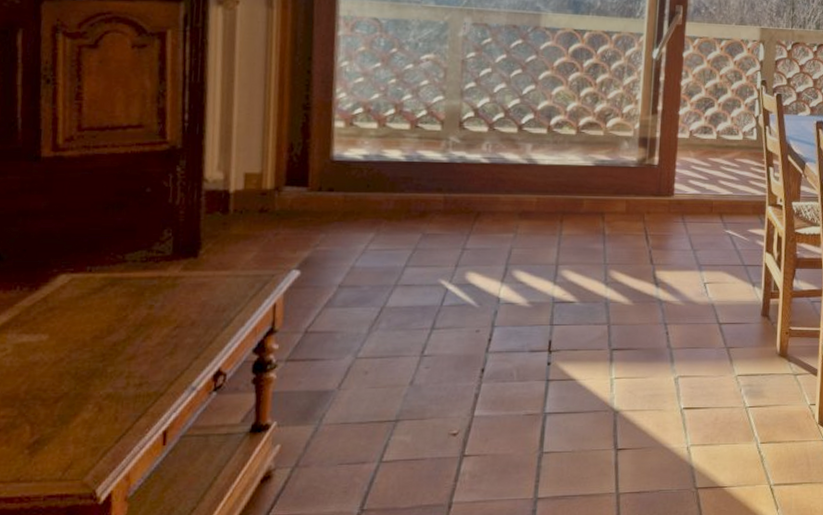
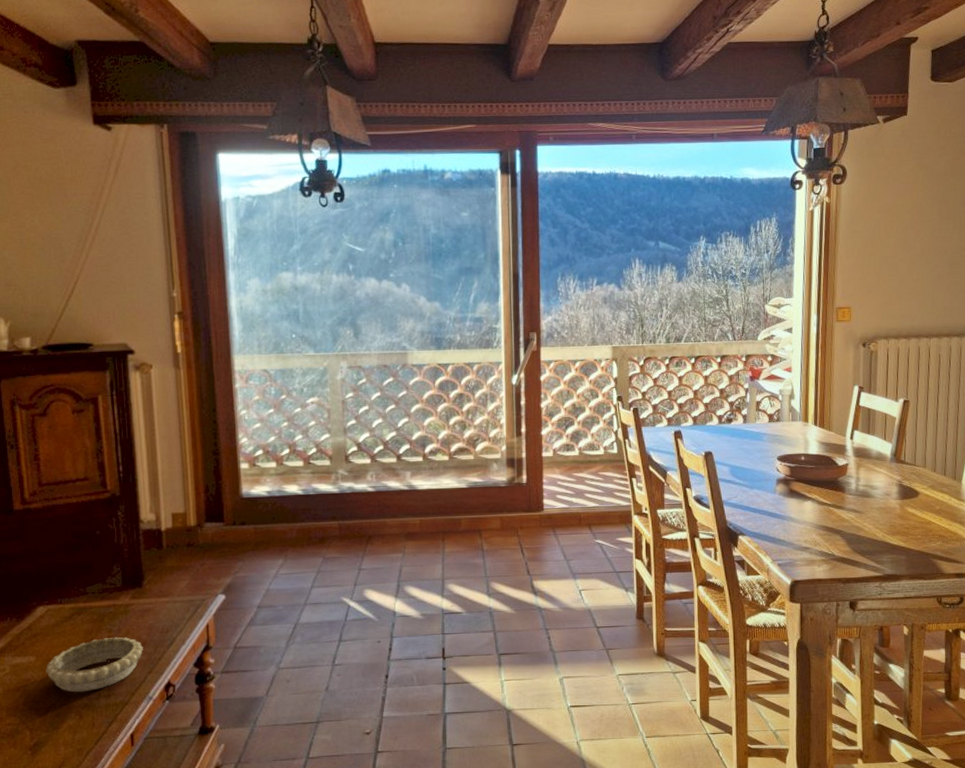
decorative bowl: none [61,314,191,380] -> present [46,636,143,693]

